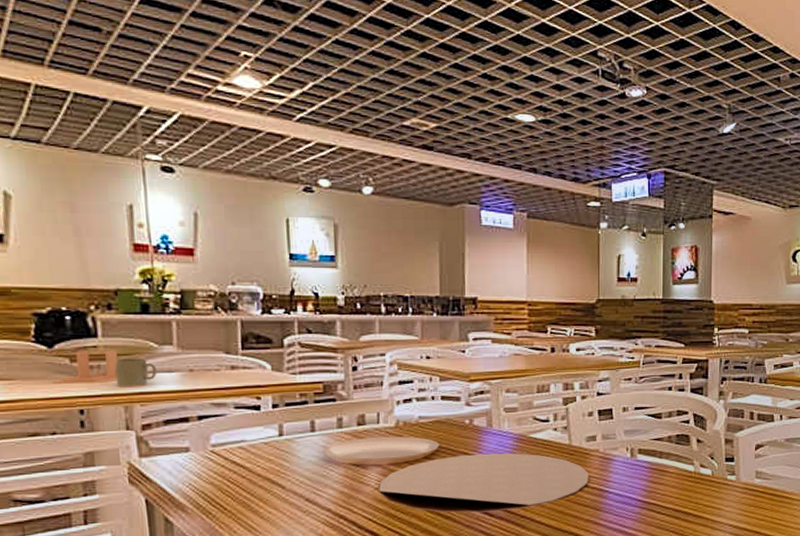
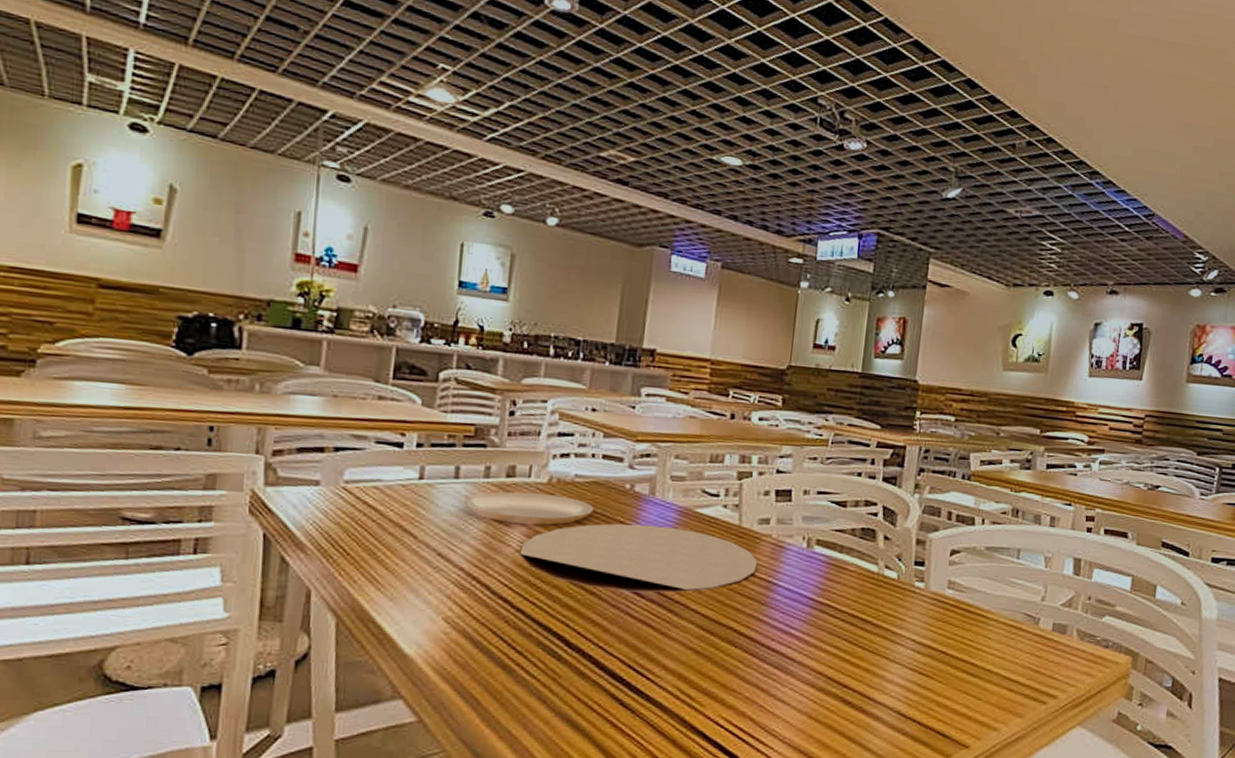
napkin holder: present [53,350,118,384] -> none [186,361,260,400]
mug: present [114,358,158,388] -> none [253,375,300,409]

